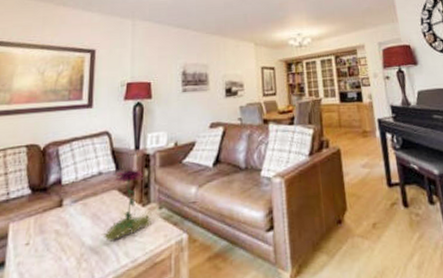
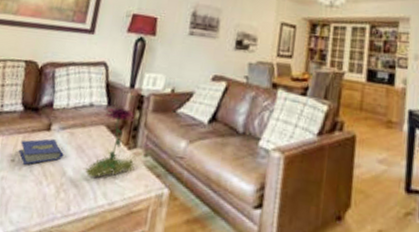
hardcover book: none [31,214,80,245] -> present [18,138,64,165]

